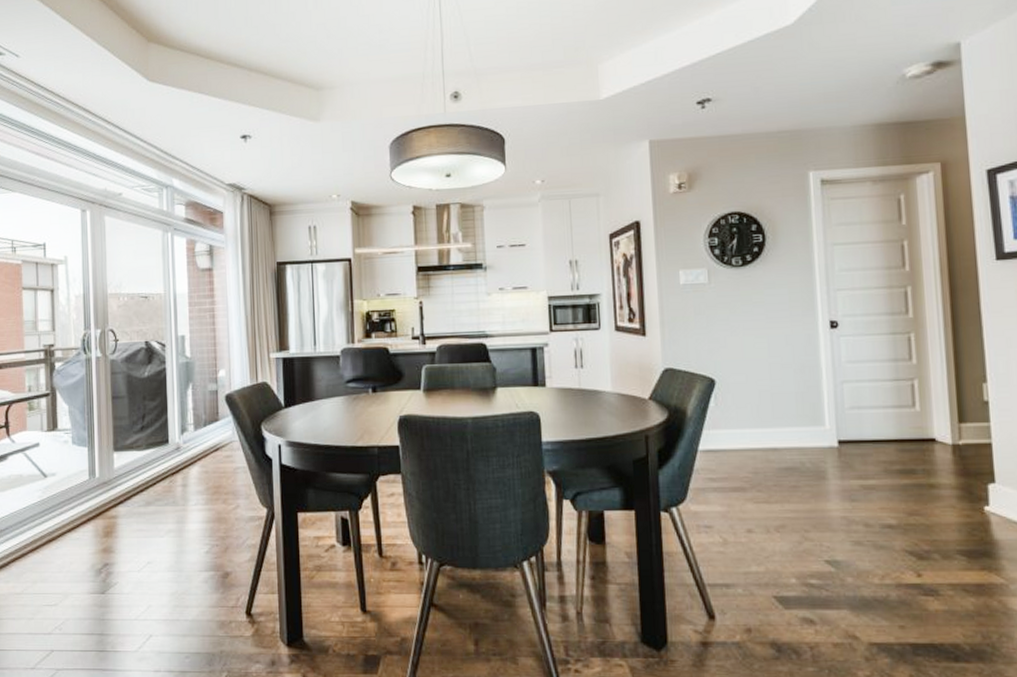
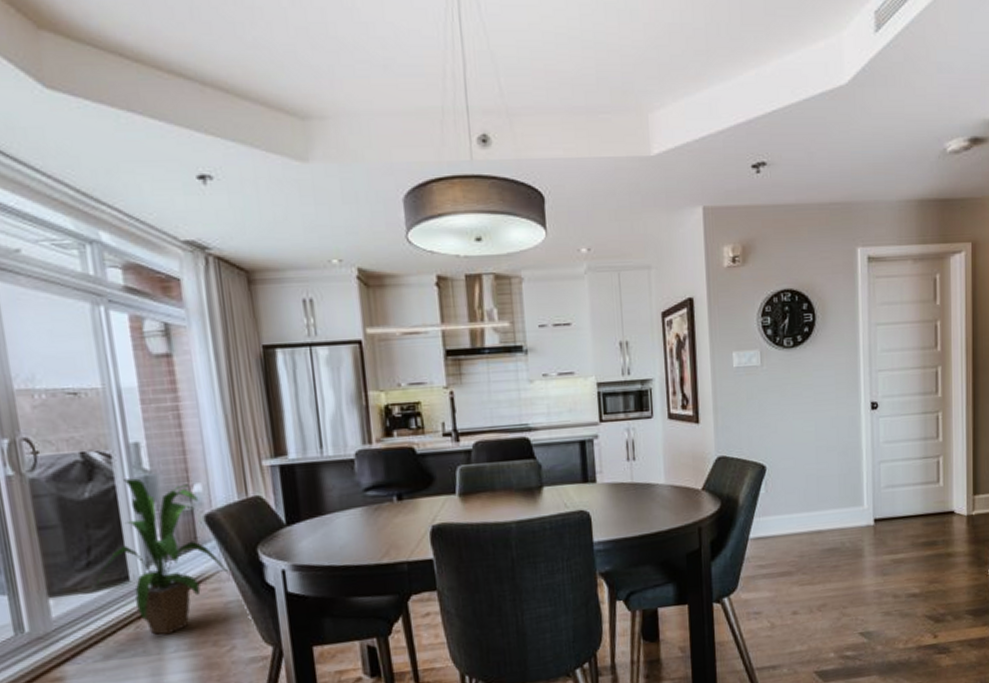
house plant: none [147,363,240,490] -> present [97,478,230,635]

